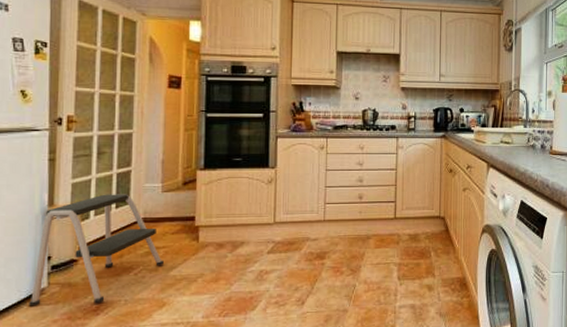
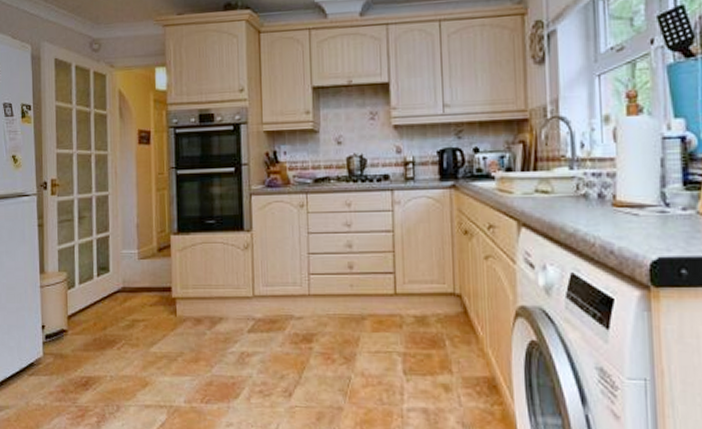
step stool: present [29,194,164,307] -> none [29,261,144,378]

